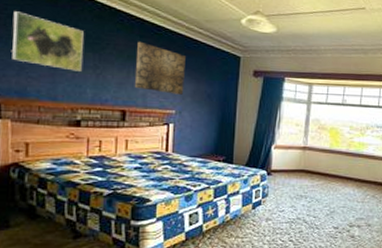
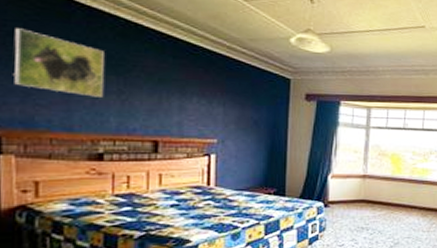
wall art: present [135,41,186,95] -> none [169,62,227,122]

